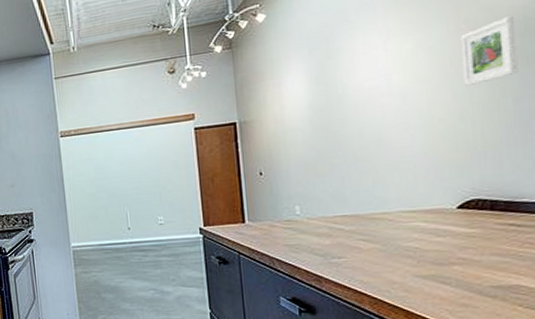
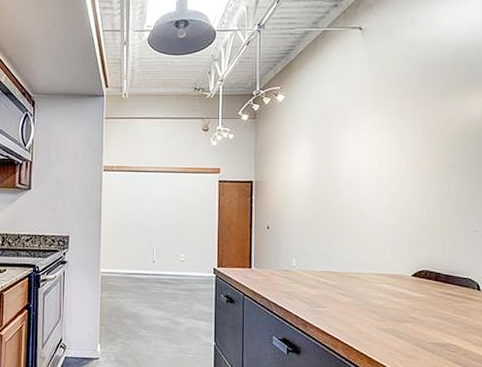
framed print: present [461,16,519,87] -> none [423,131,461,180]

